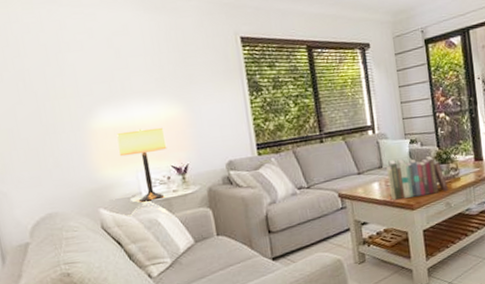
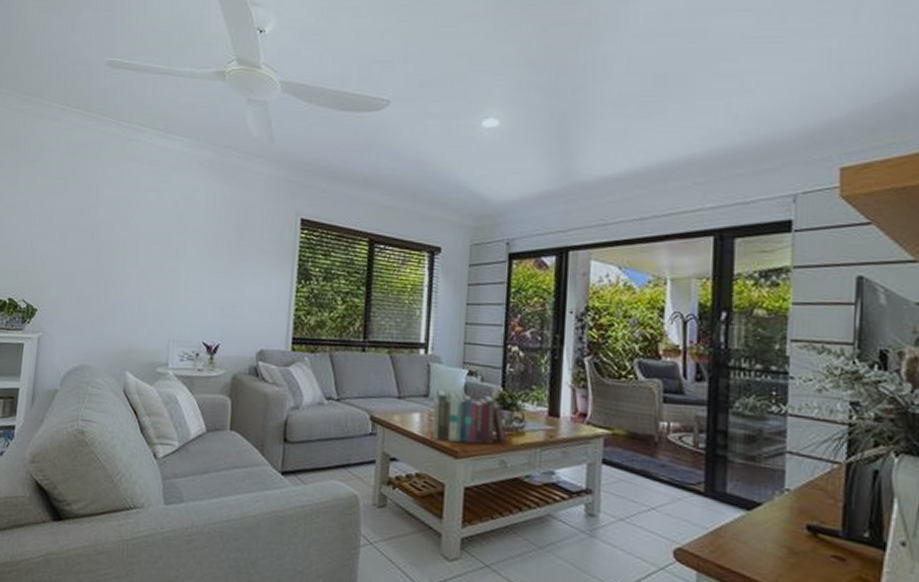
table lamp: present [117,127,167,202] -> none [157,296,204,376]

